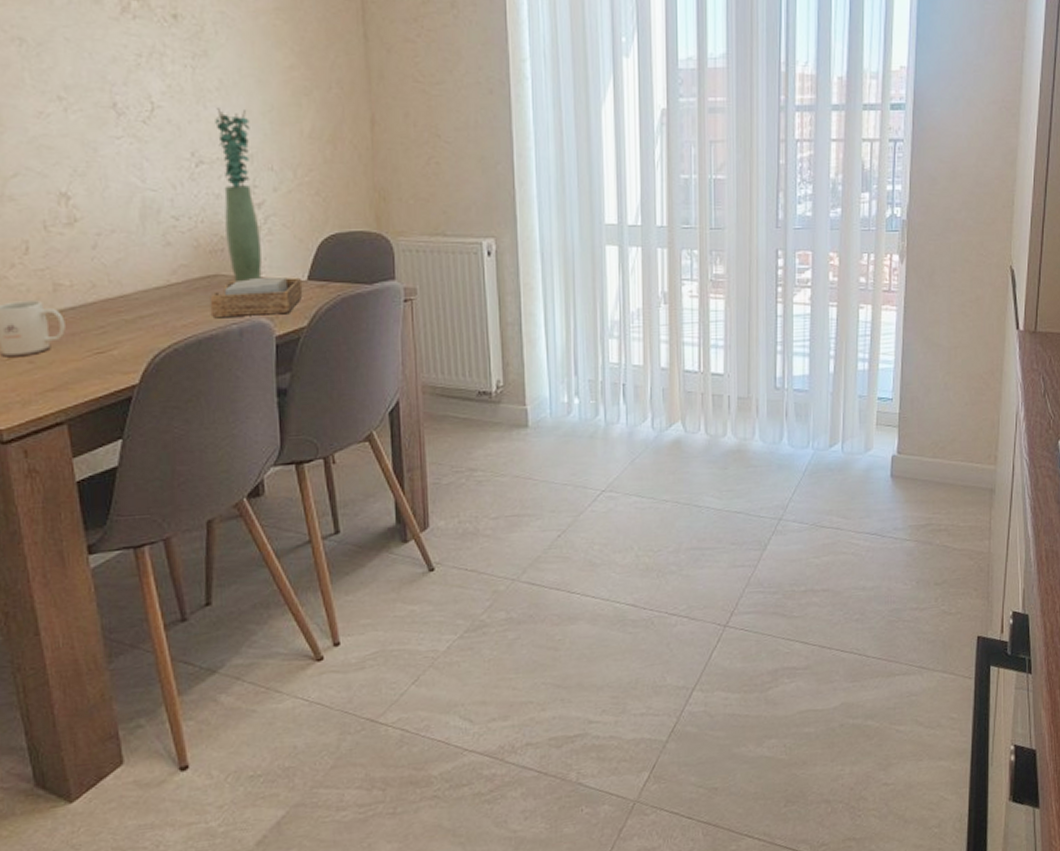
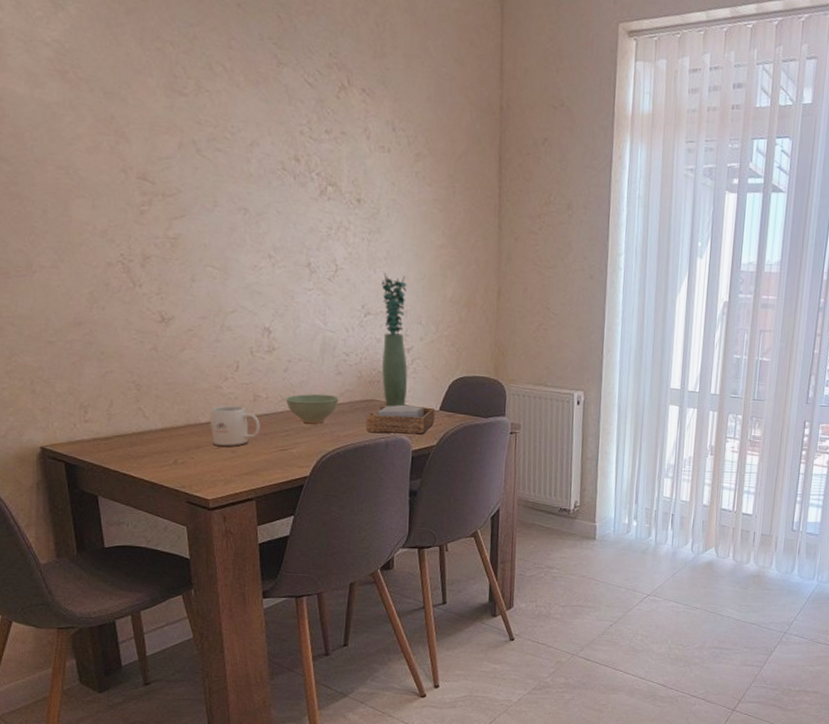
bowl: none [96,274,170,315] -> present [285,394,339,424]

